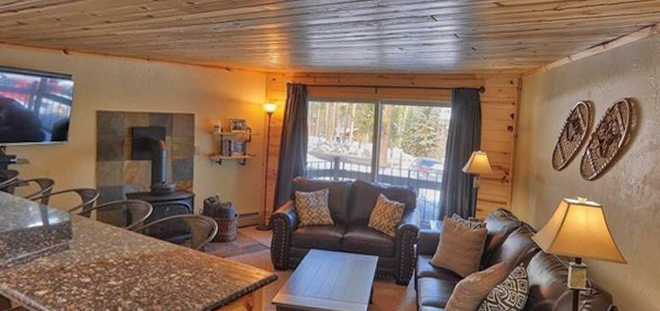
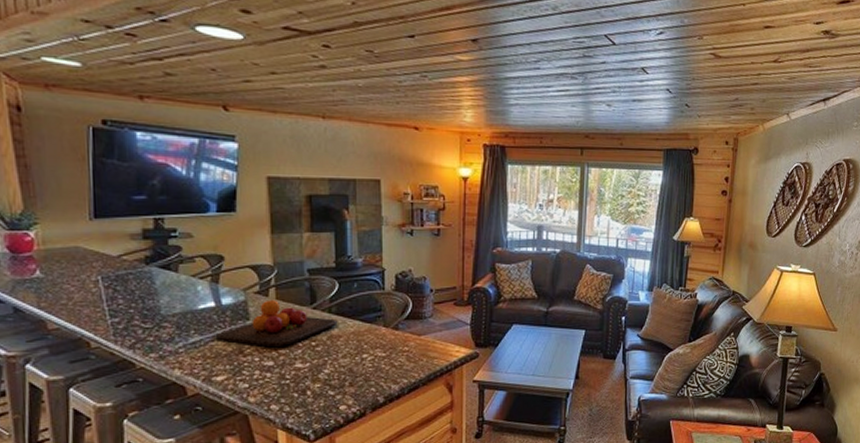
chopping board: none [40,220,150,265] -> present [215,299,338,348]

